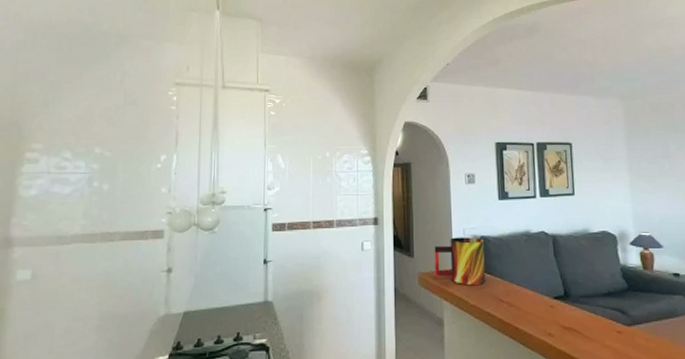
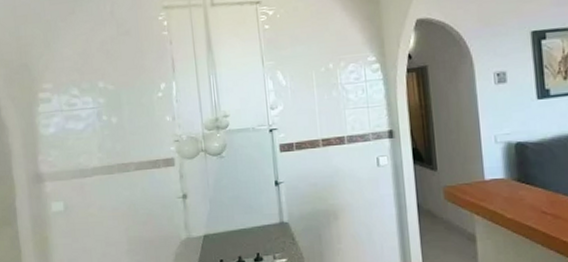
mug: present [434,237,485,286] -> none [460,144,524,198]

